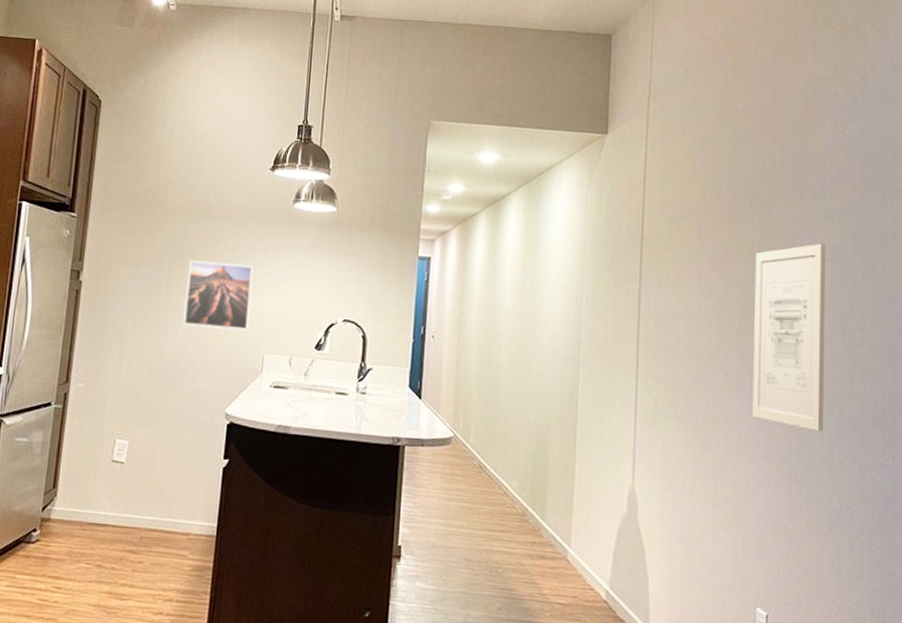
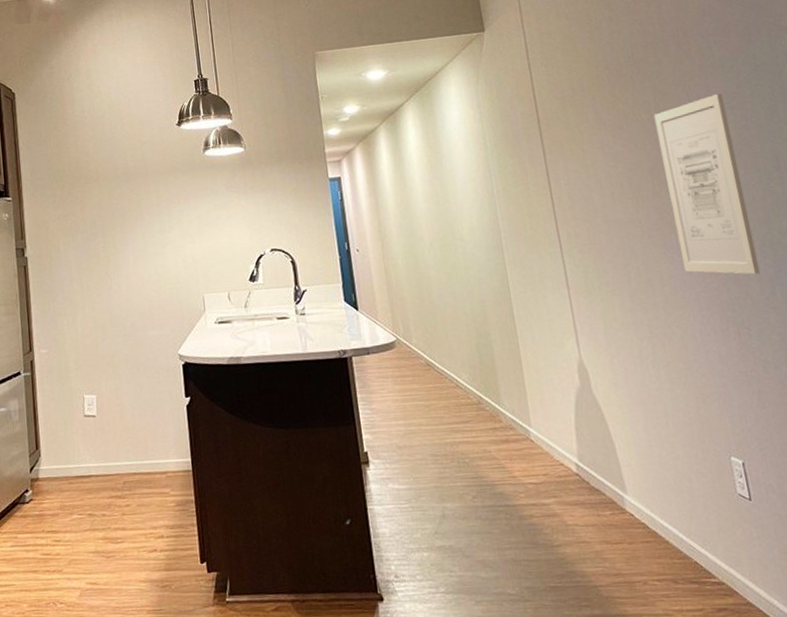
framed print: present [183,260,254,331] -> none [119,215,185,281]

